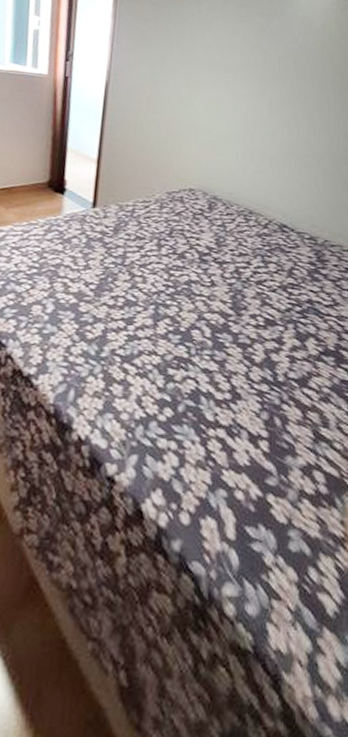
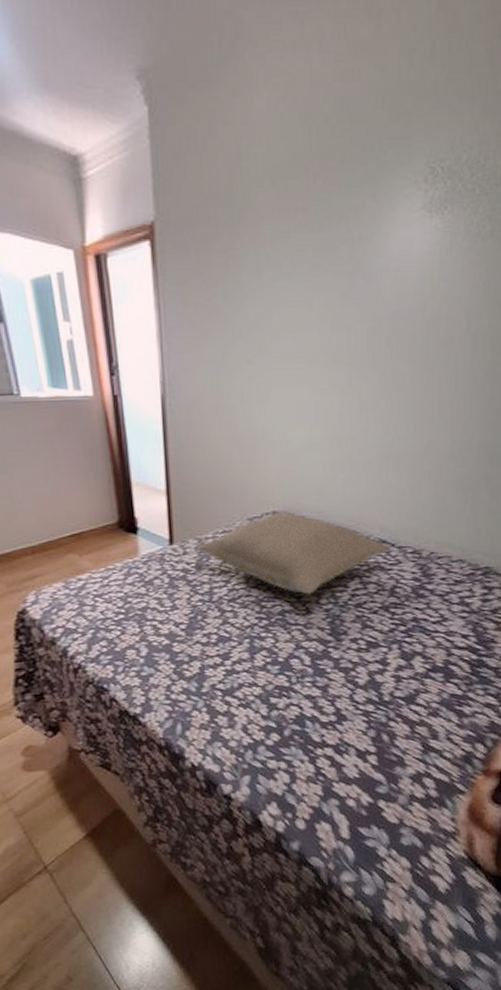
pillow: none [115,189,290,268] -> present [194,510,390,595]

